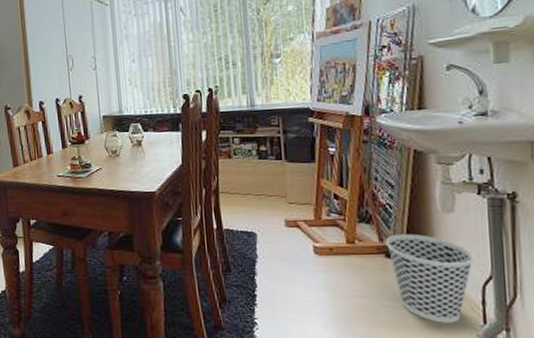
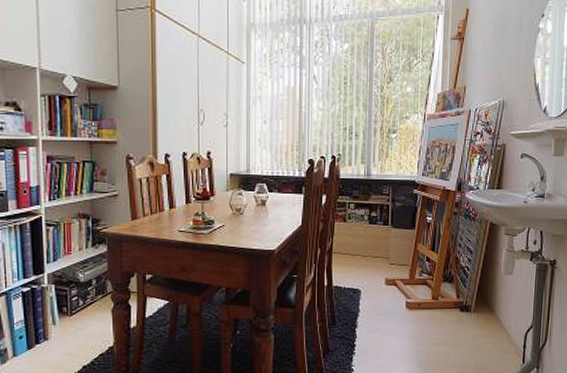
wastebasket: present [385,233,476,323] -> none [461,291,523,364]

